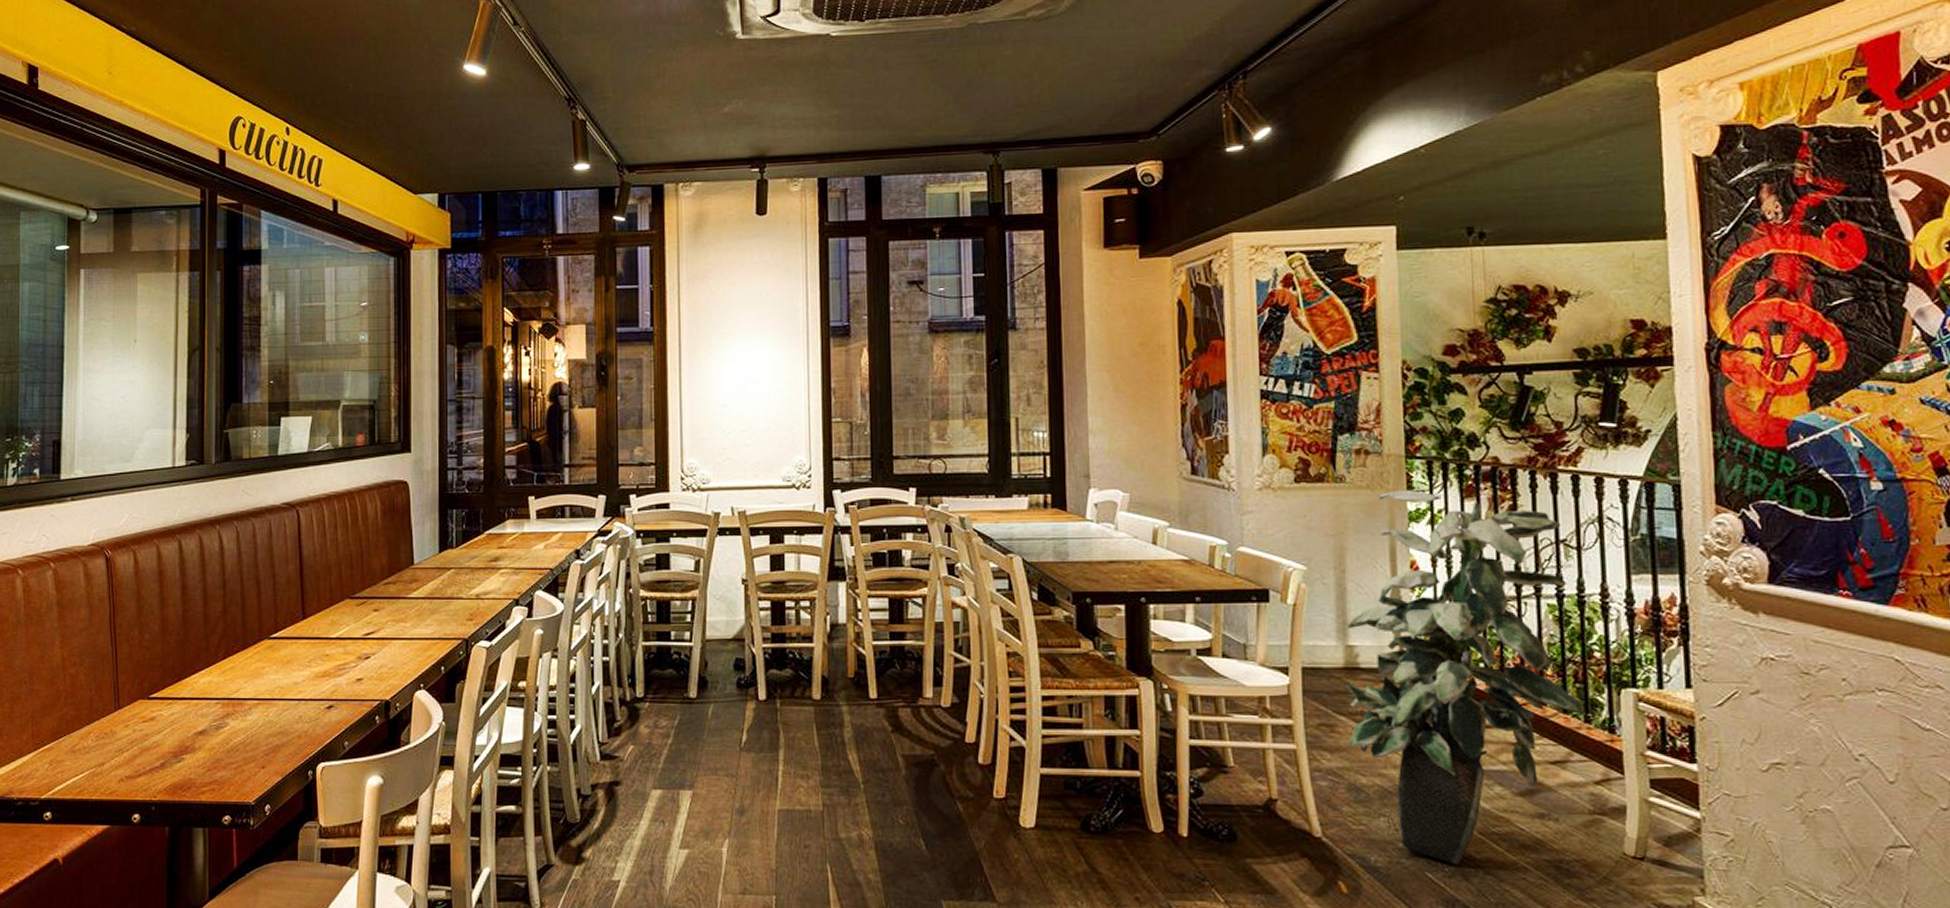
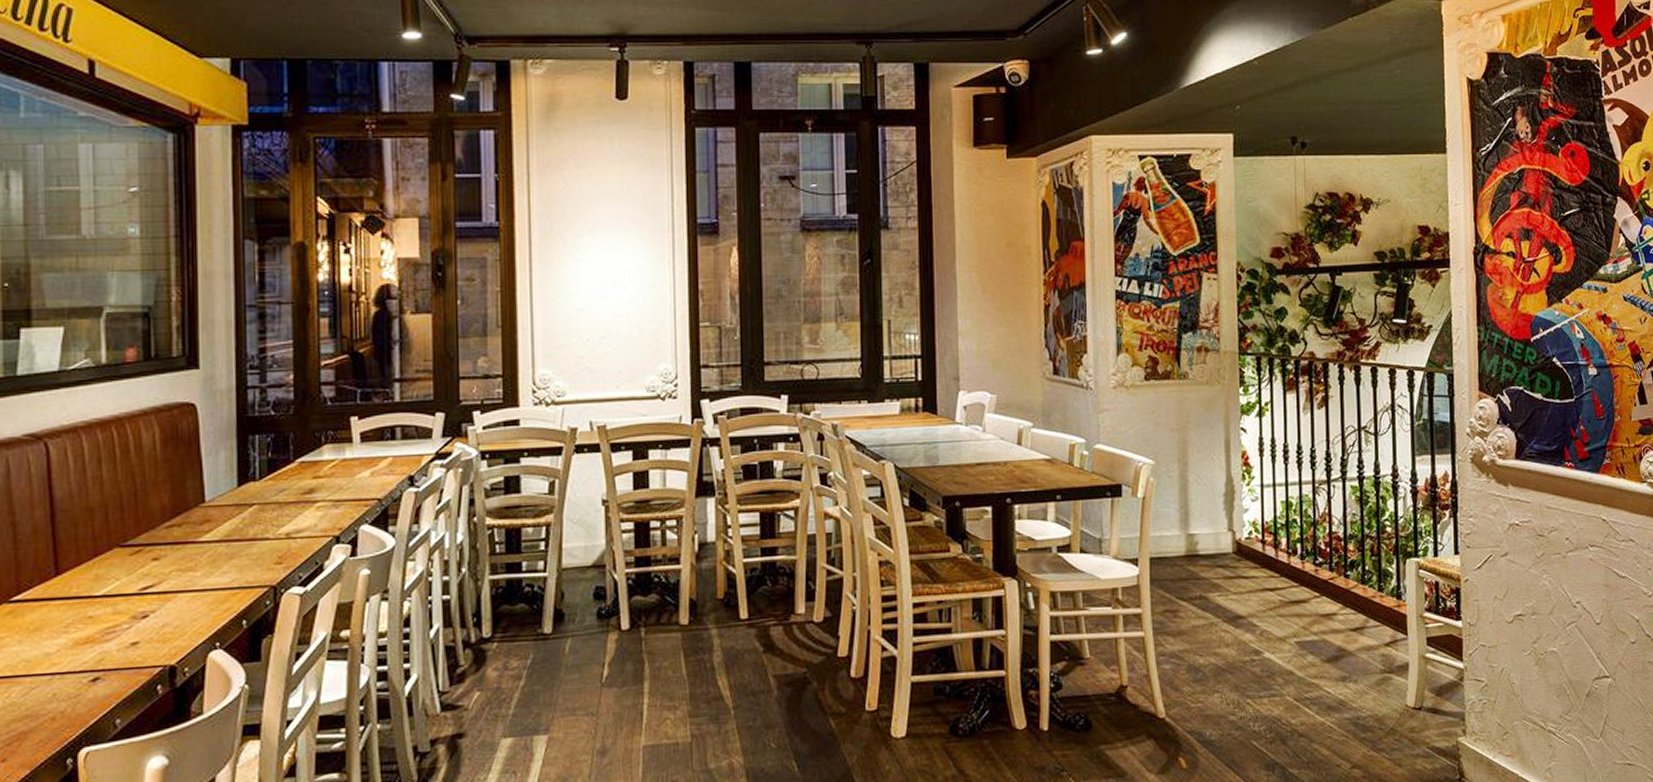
indoor plant: present [1345,490,1585,865] -> none [1187,385,1379,731]

